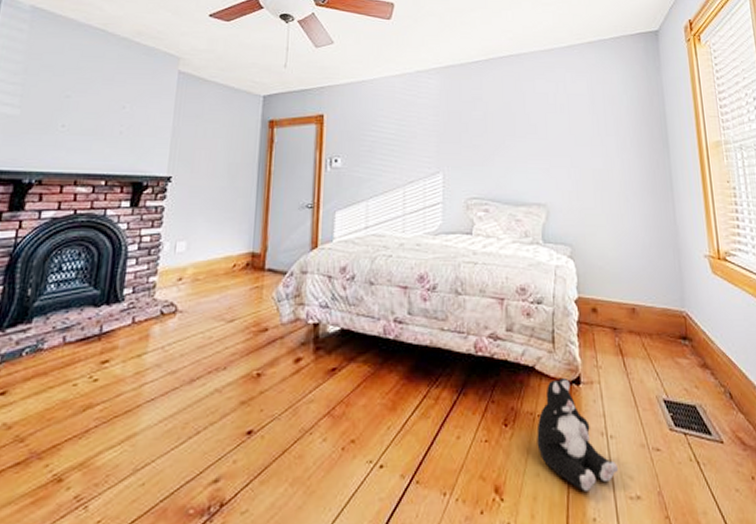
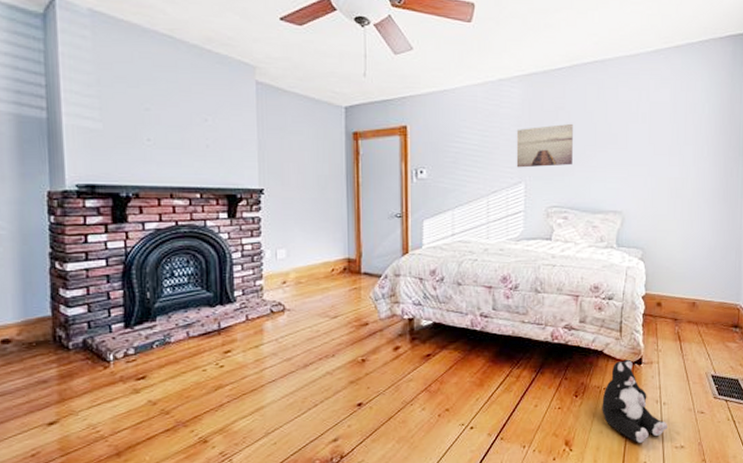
wall art: none [434,113,492,158] -> present [516,123,573,168]

